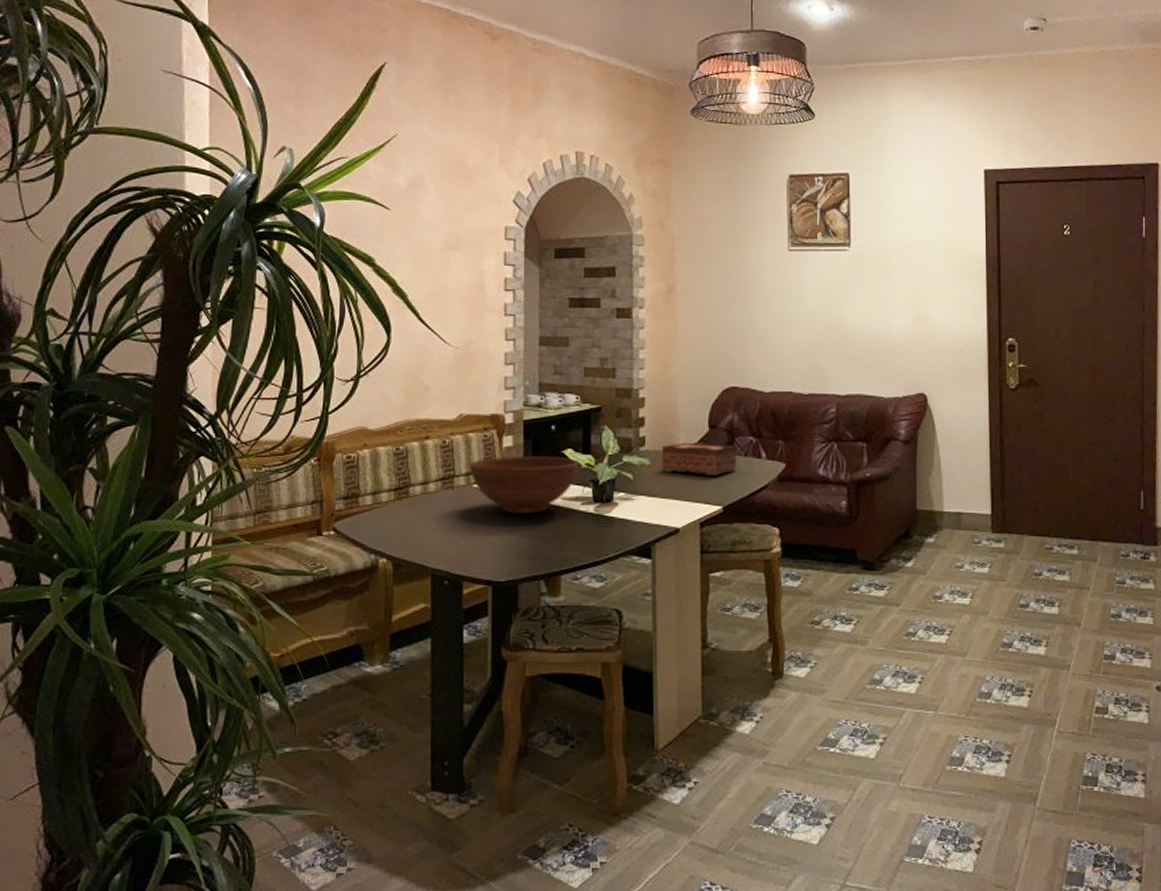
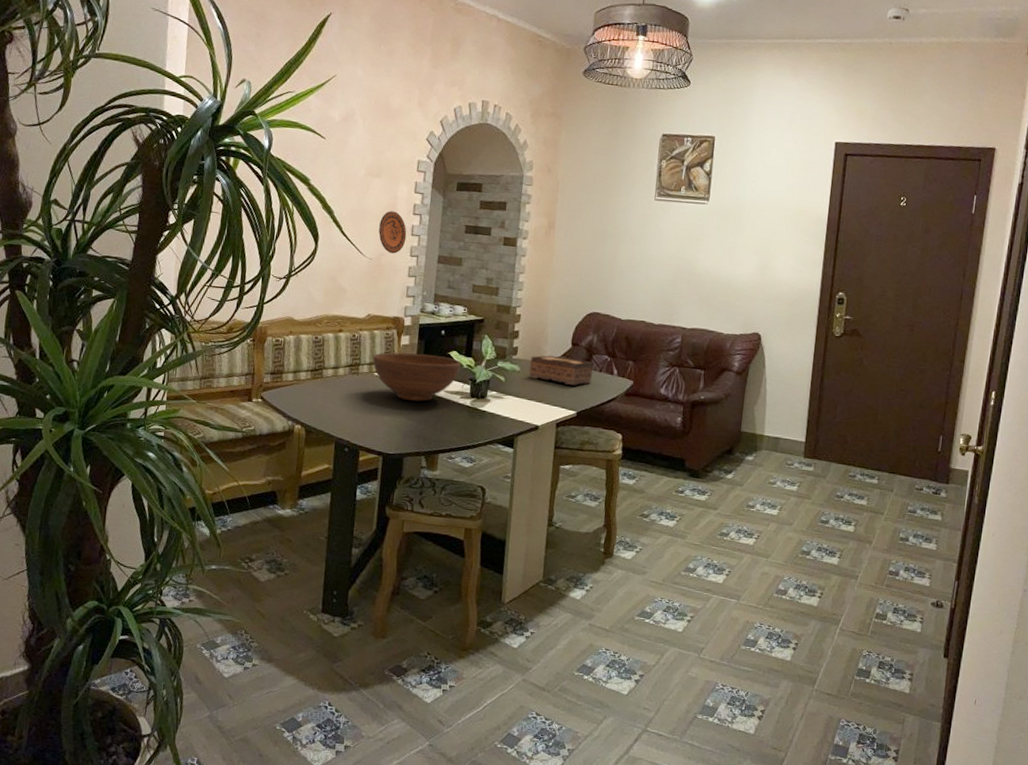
decorative plate: none [464,289,499,339] -> present [378,211,407,254]

